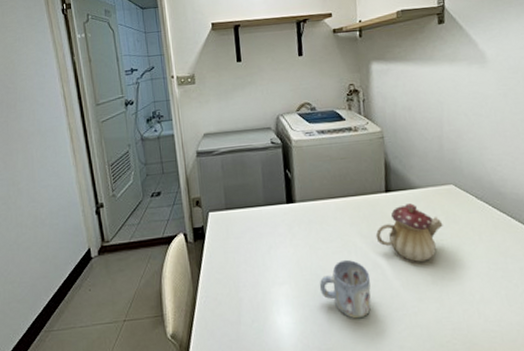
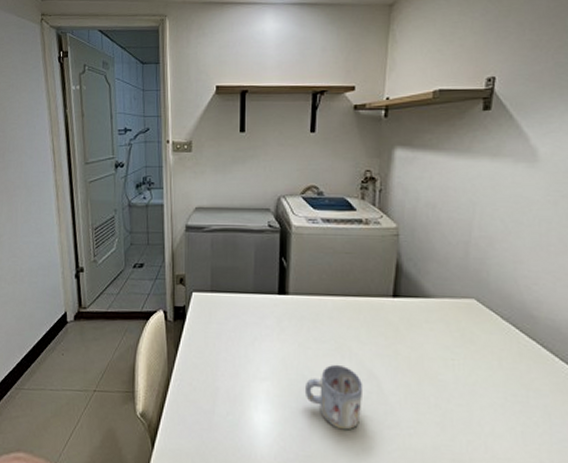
teapot: present [375,203,443,263] -> none [375,313,457,381]

